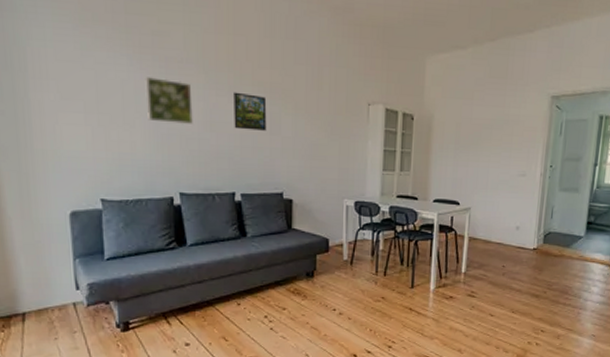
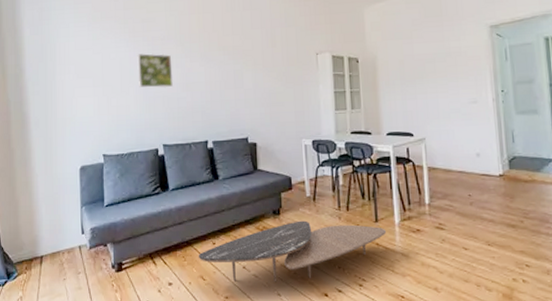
coffee table: none [220,284,421,344] -> present [198,220,387,282]
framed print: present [234,92,267,131] -> none [204,57,232,87]

